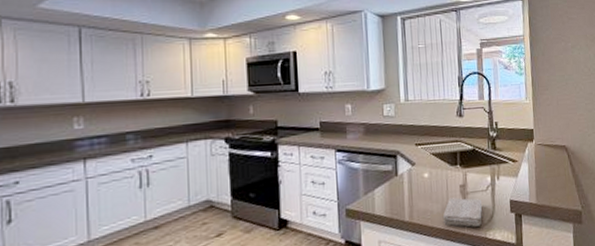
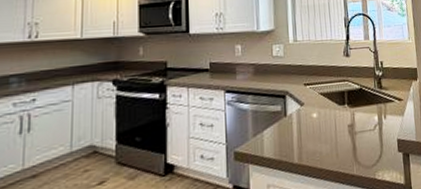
washcloth: present [443,197,482,227] -> none [332,138,371,168]

